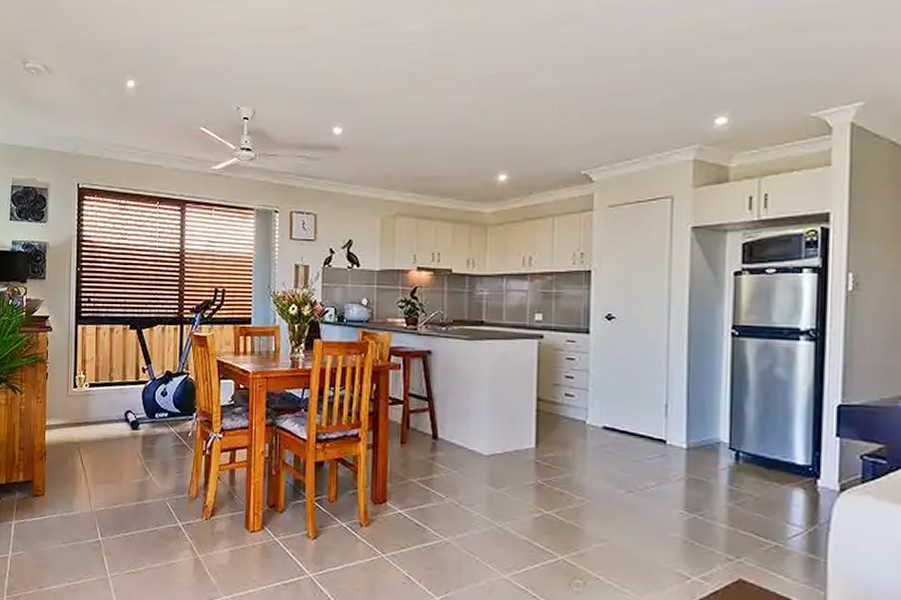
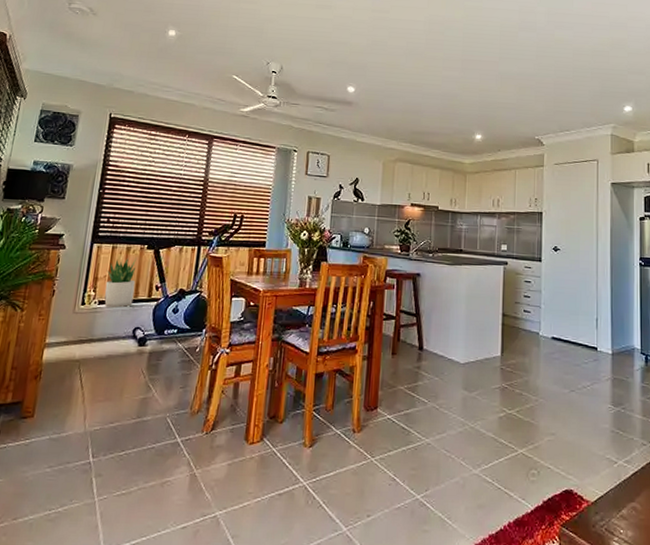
planter: none [93,338,122,391] -> present [104,257,136,309]

